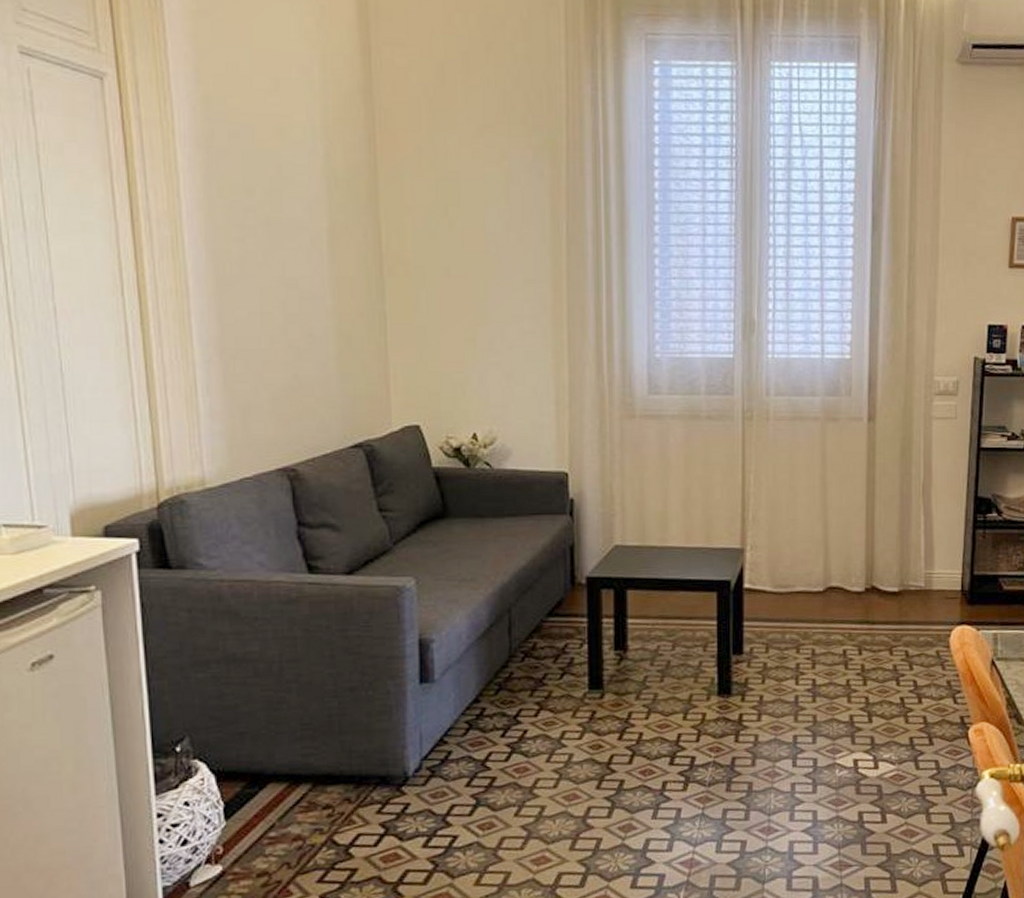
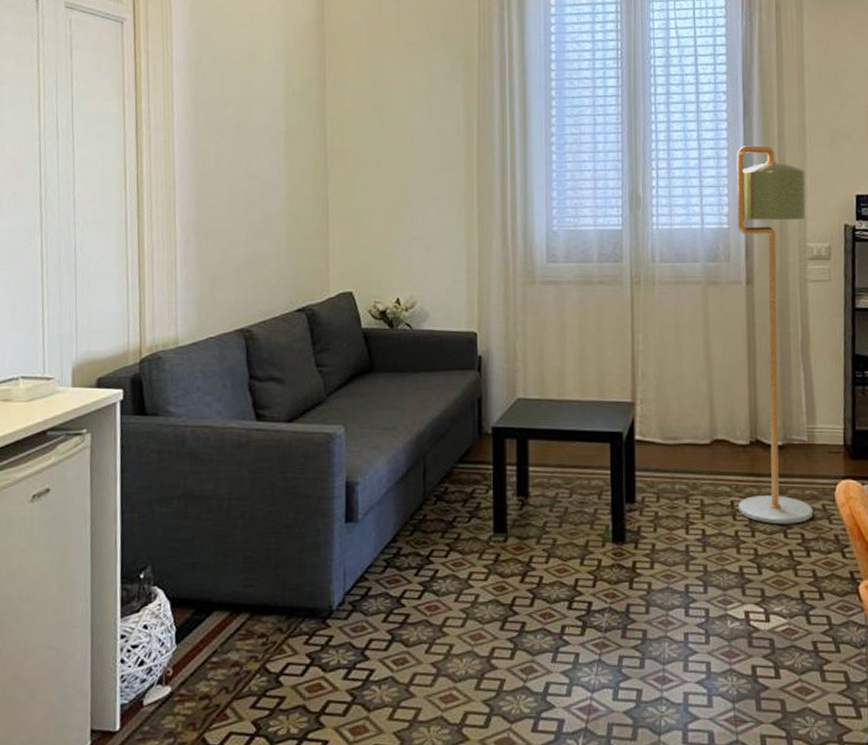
floor lamp: none [851,266,936,672] -> present [736,145,814,525]

